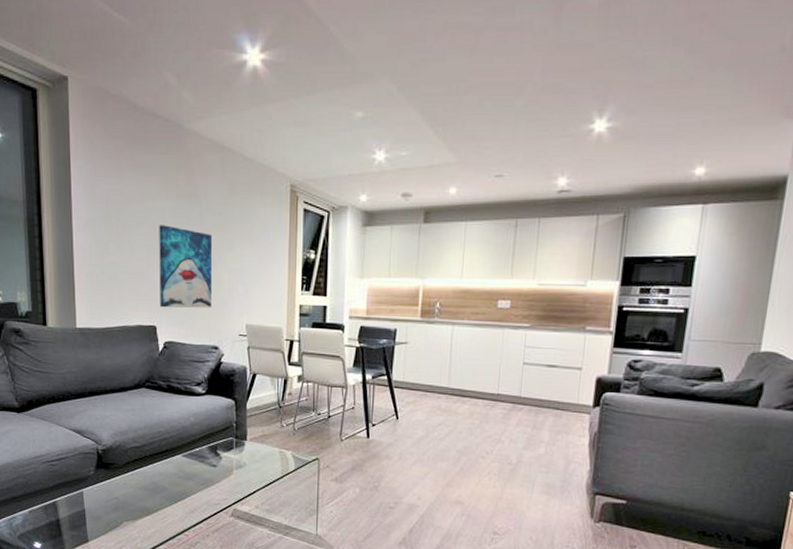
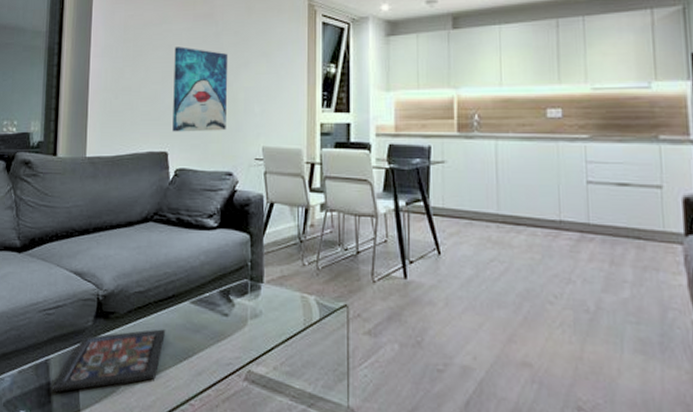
decorative tray: none [61,477,162,528] -> present [51,329,166,393]

